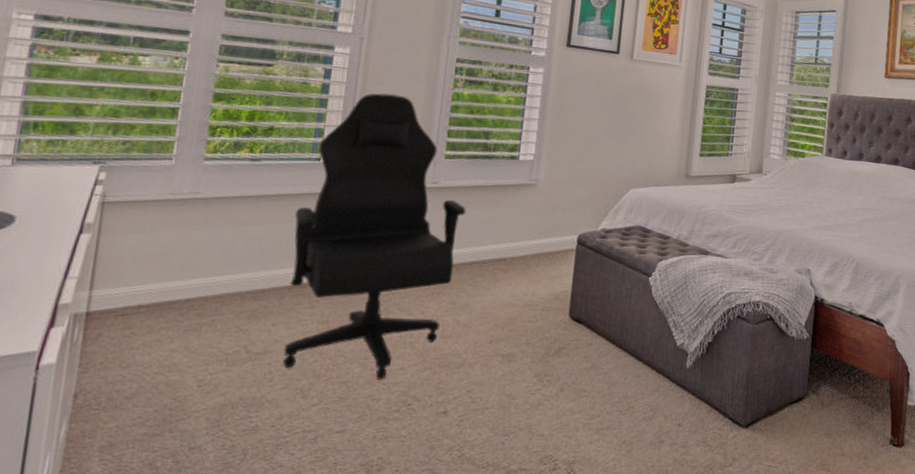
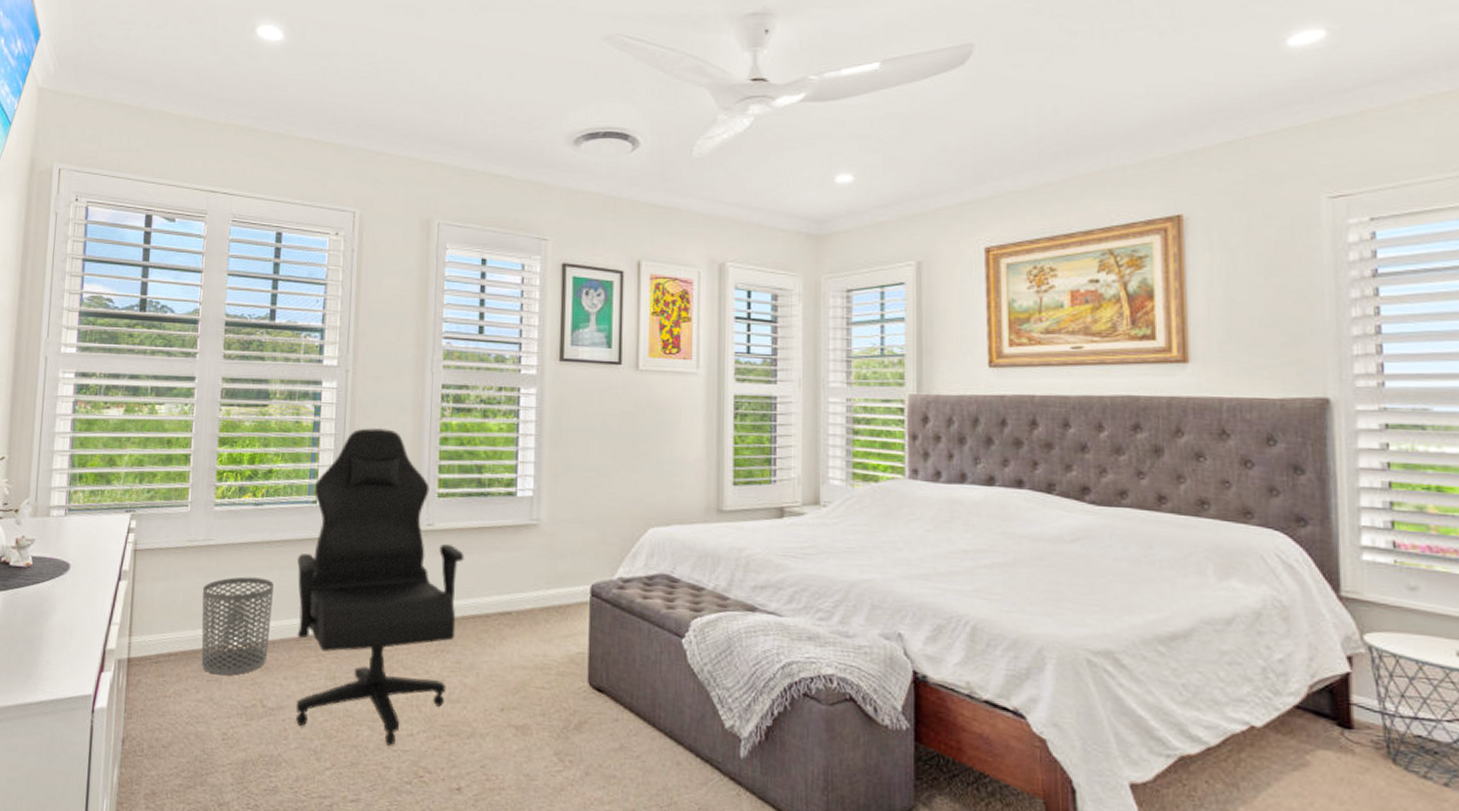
waste bin: none [178,229,267,325] -> present [201,576,273,676]

